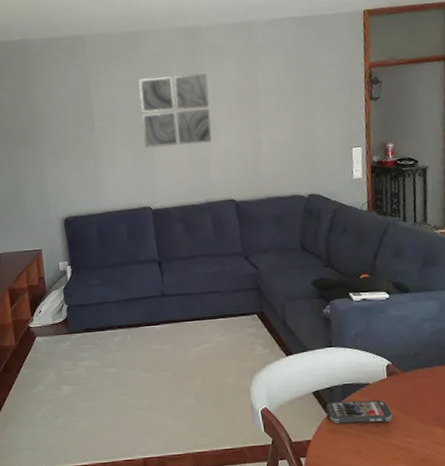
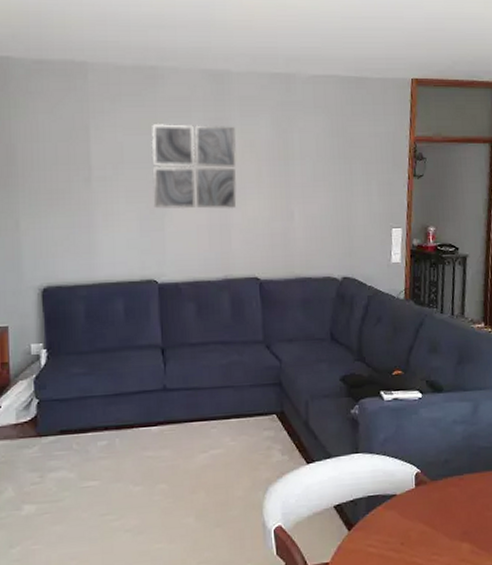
smartphone: present [325,400,393,424] -> none [347,513,419,542]

